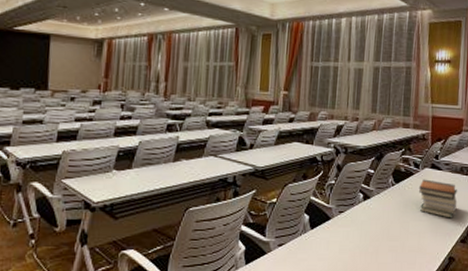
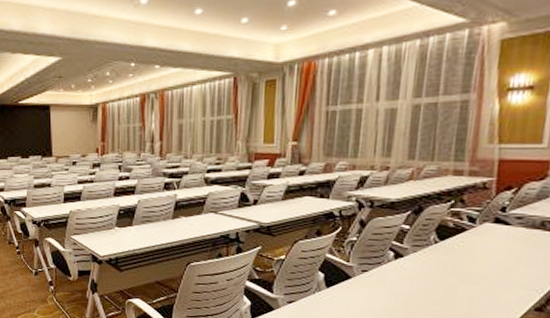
book stack: present [418,179,458,219] -> none [473,235,535,283]

